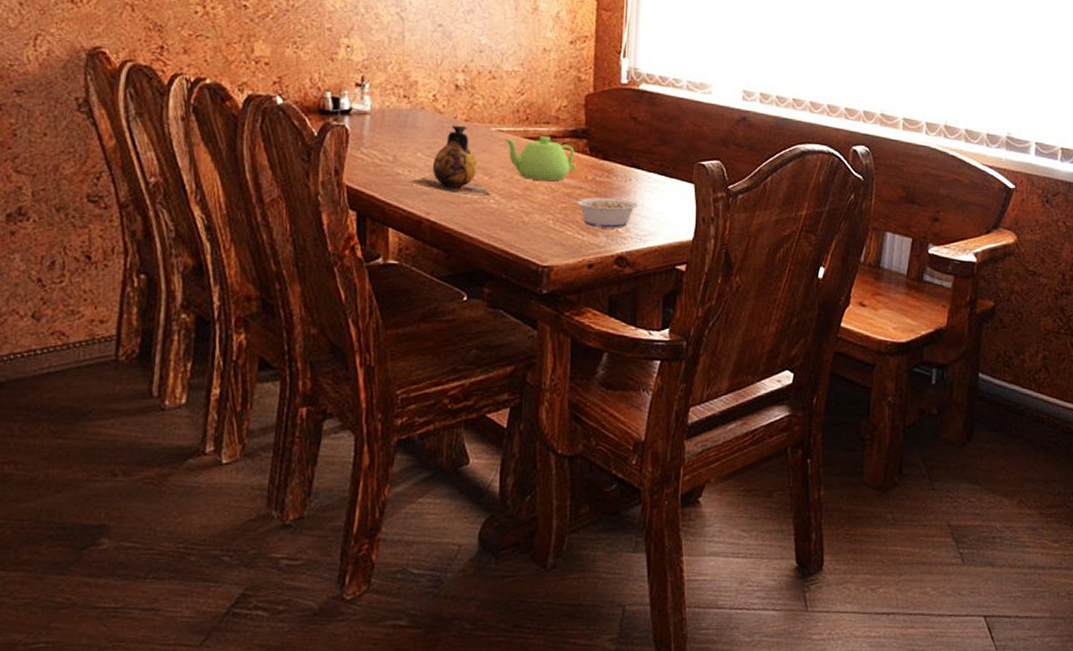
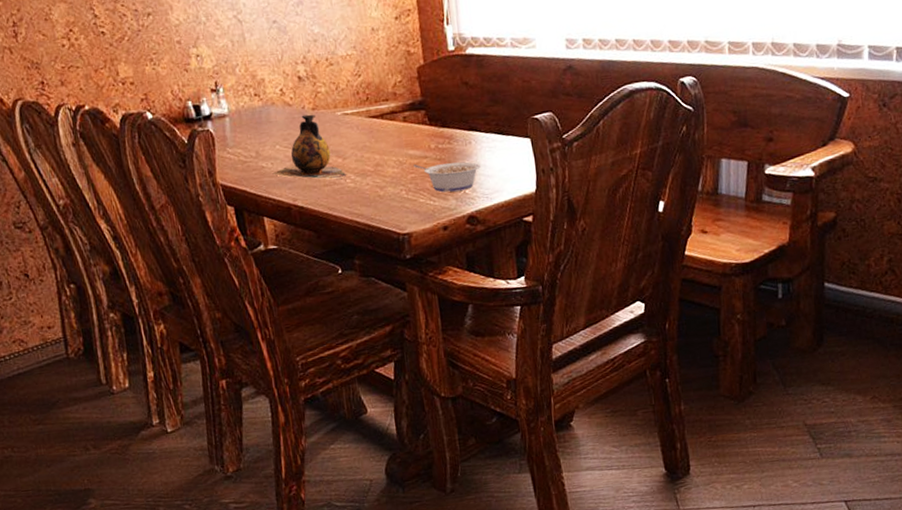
teapot: present [502,136,576,180] -> none [348,113,419,156]

